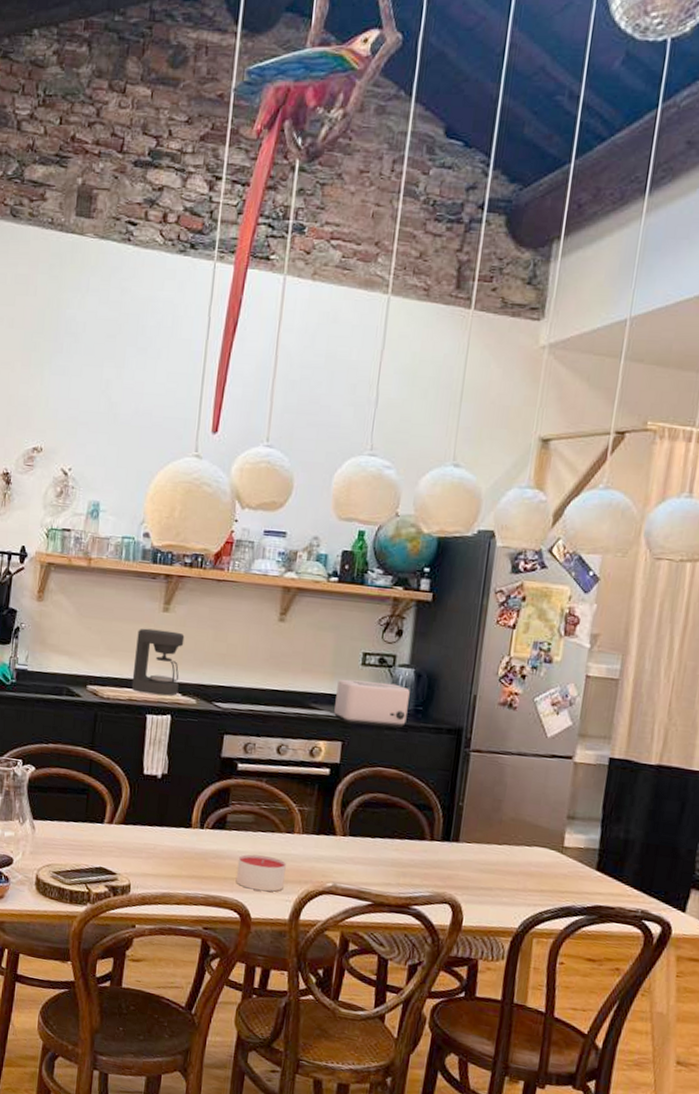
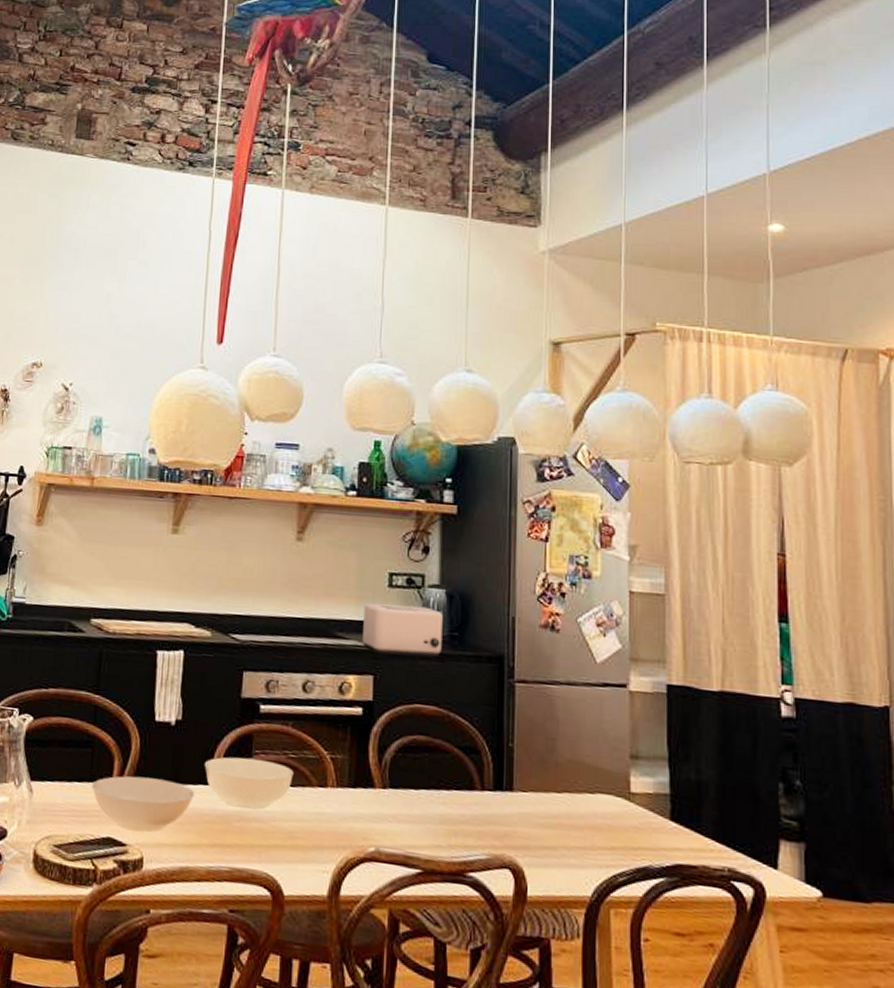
bowl: none [86,818,177,865] -> present [92,776,195,833]
coffee maker: present [131,628,185,697] -> none [139,552,196,629]
bowl: none [186,805,265,850] -> present [204,756,294,810]
candle: present [235,854,286,892] -> none [264,814,320,861]

